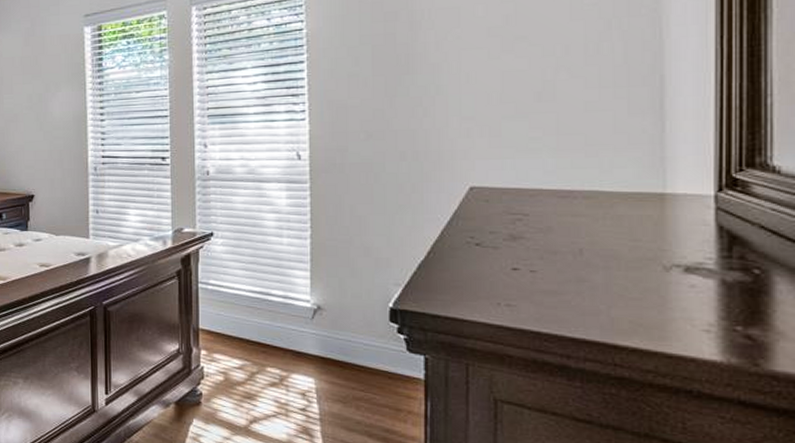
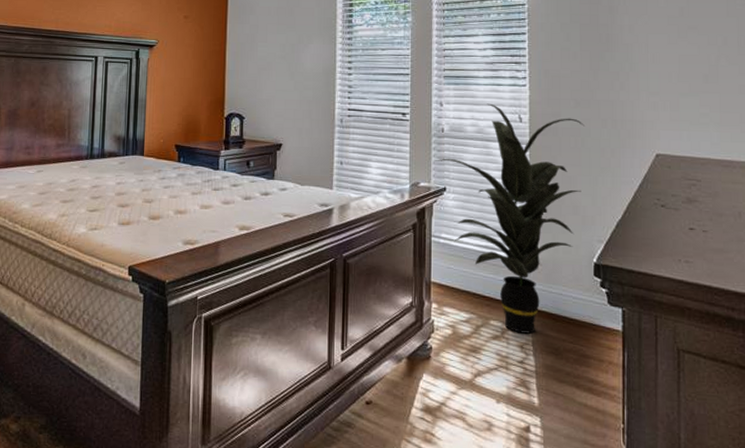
indoor plant: none [201,141,378,381] -> present [436,103,584,334]

